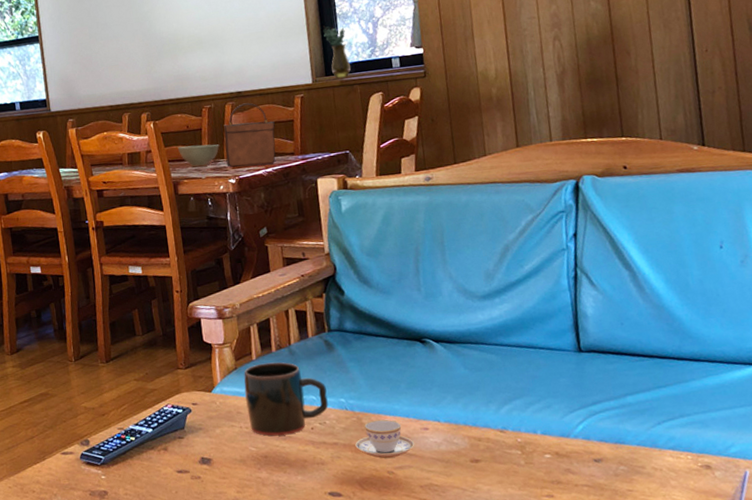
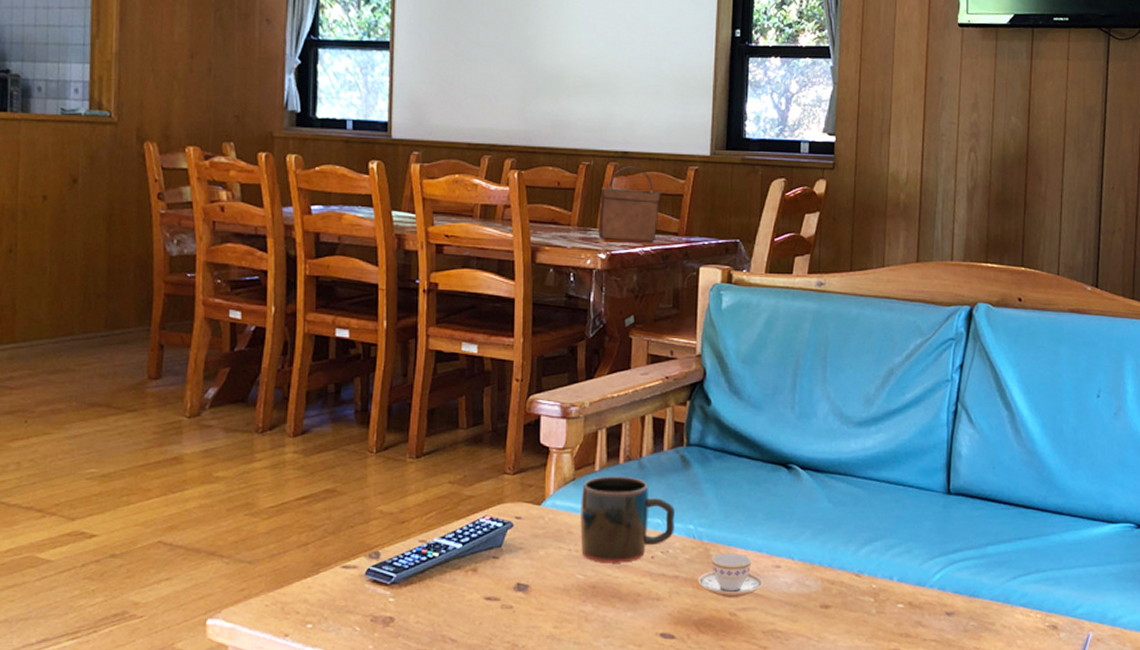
bowl: present [178,144,220,168] -> none [544,206,593,235]
vase: present [323,25,351,79] -> none [731,91,755,155]

